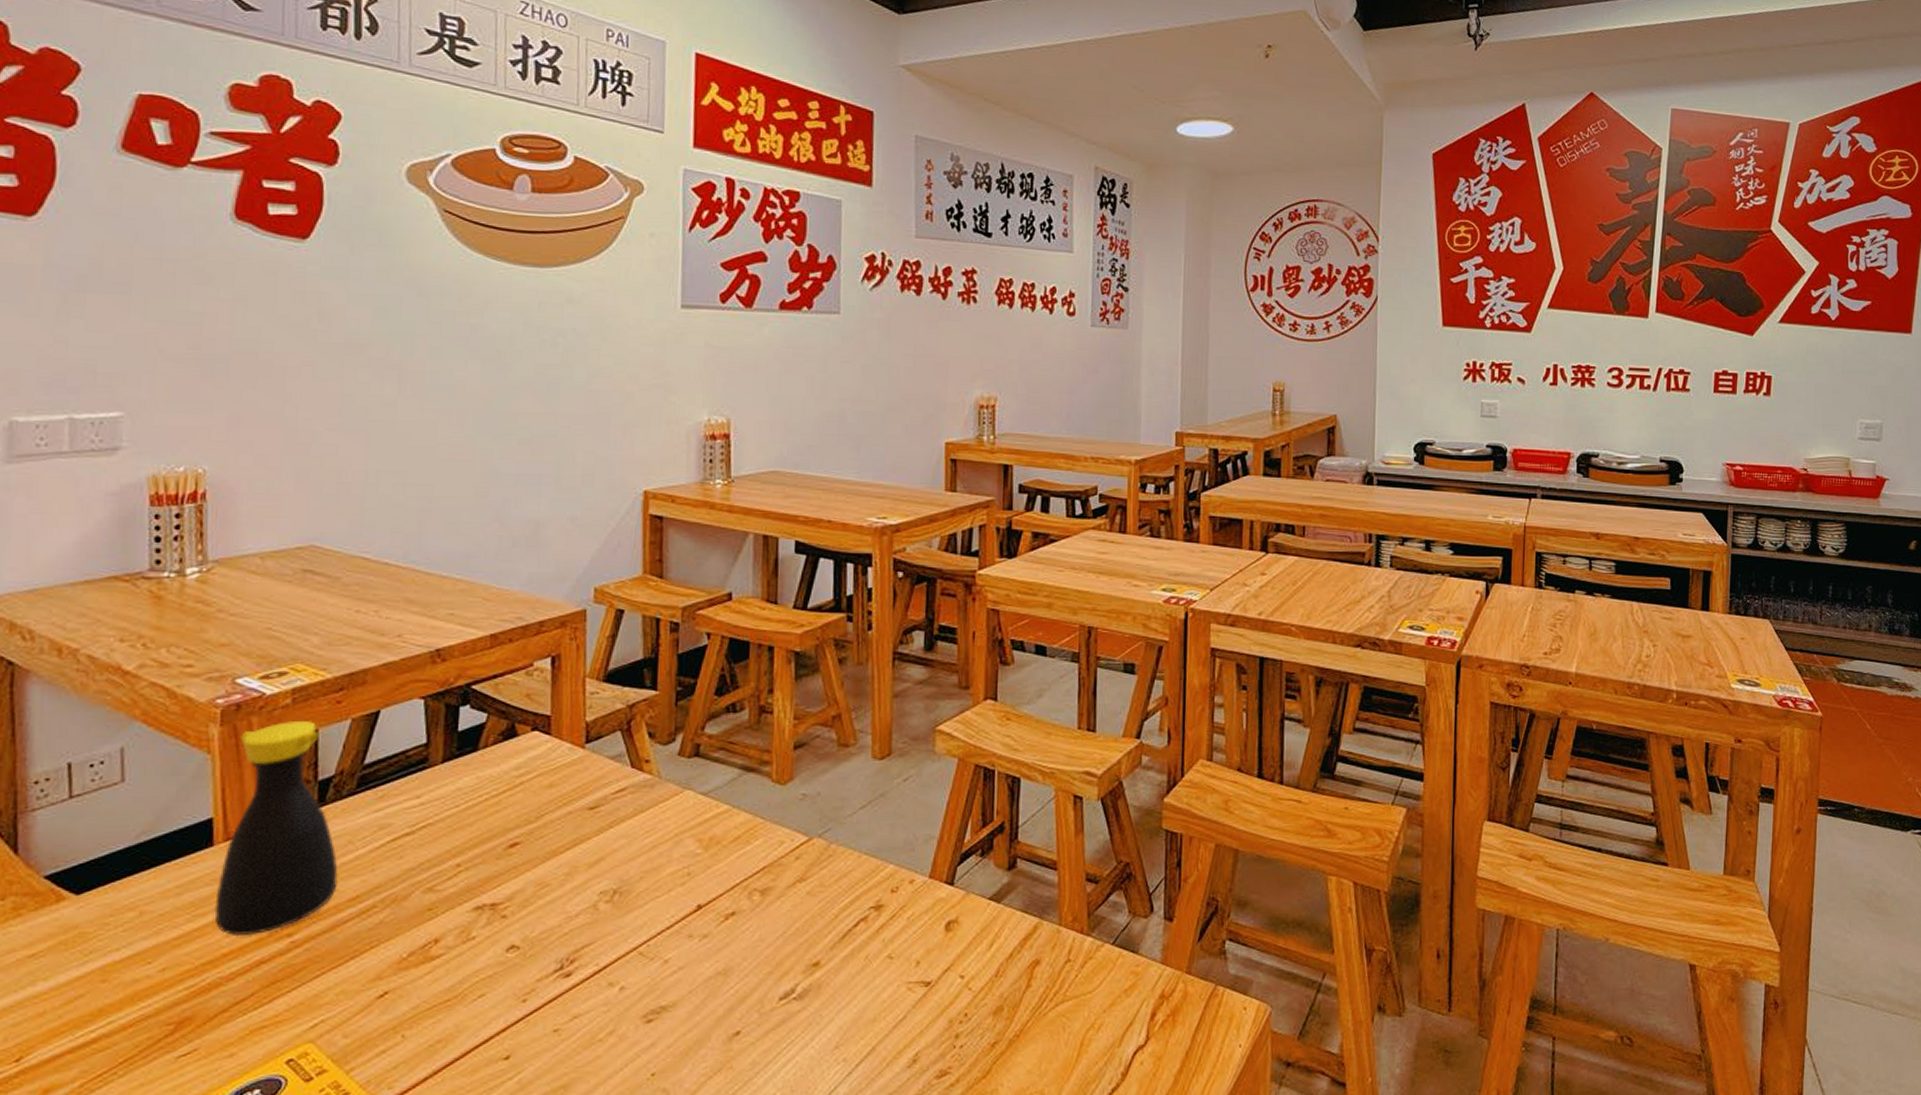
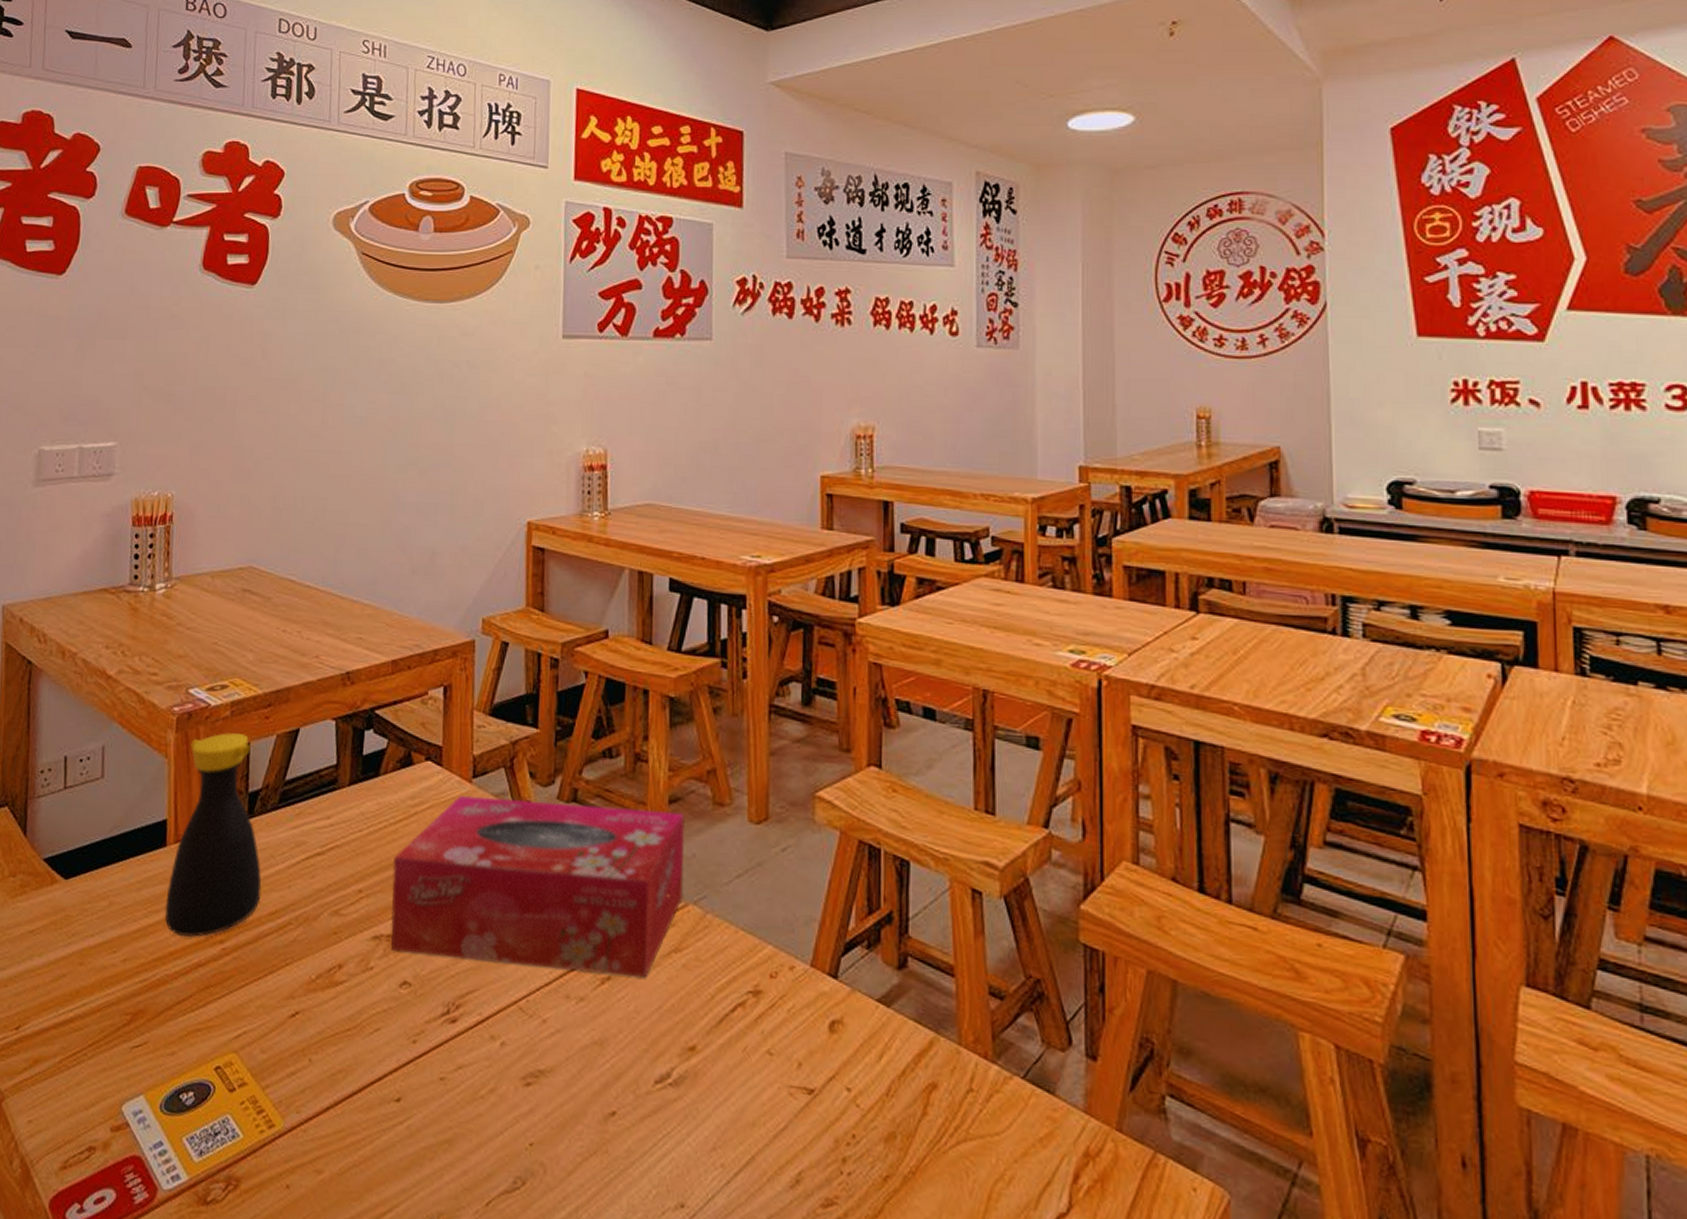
tissue box: none [494,757,811,919] -> present [390,795,686,978]

